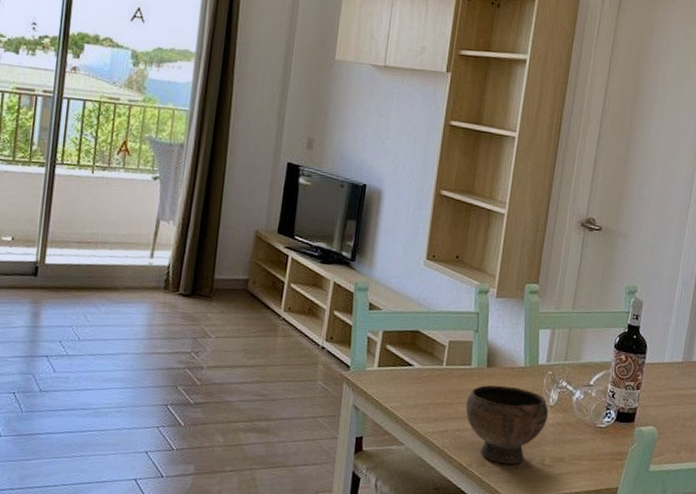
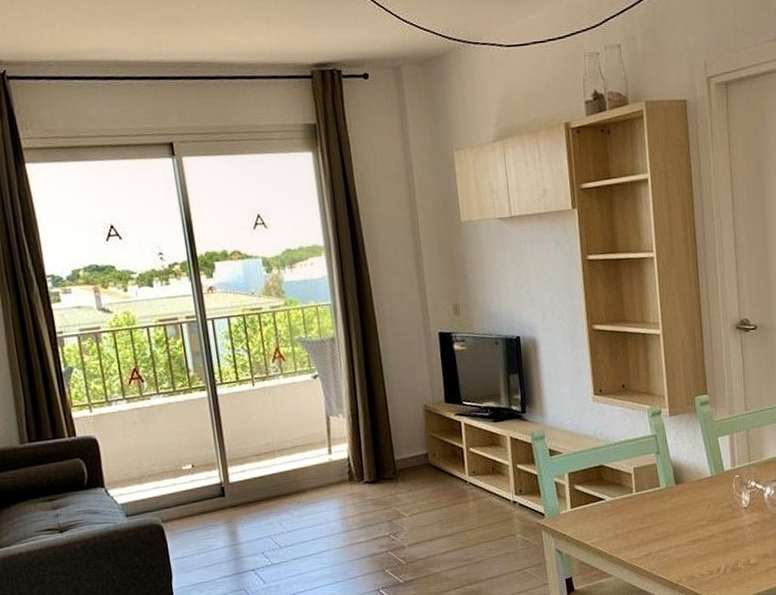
bowl: present [465,385,549,465] -> none [663,497,745,573]

